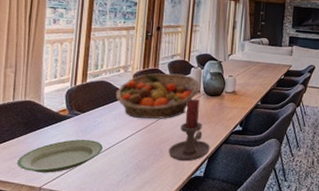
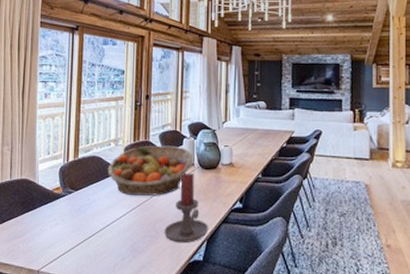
plate: present [16,139,103,173] -> none [15,219,97,255]

